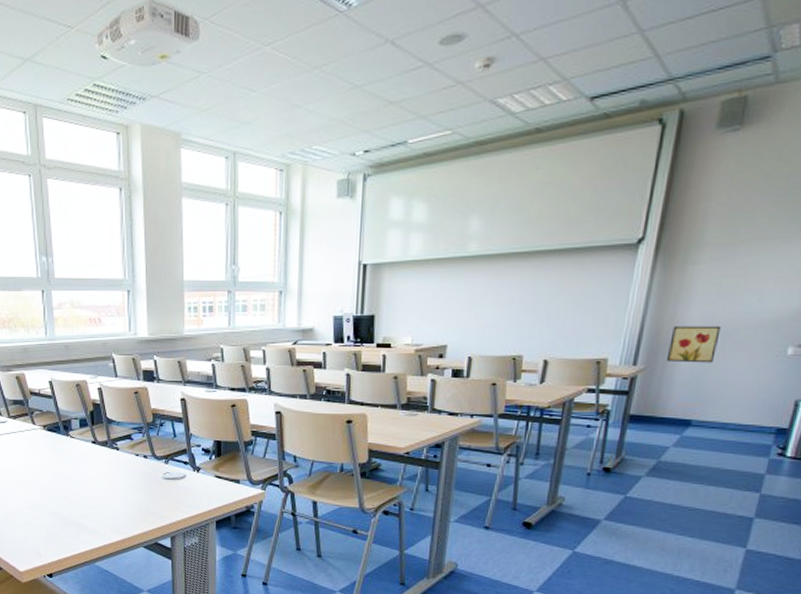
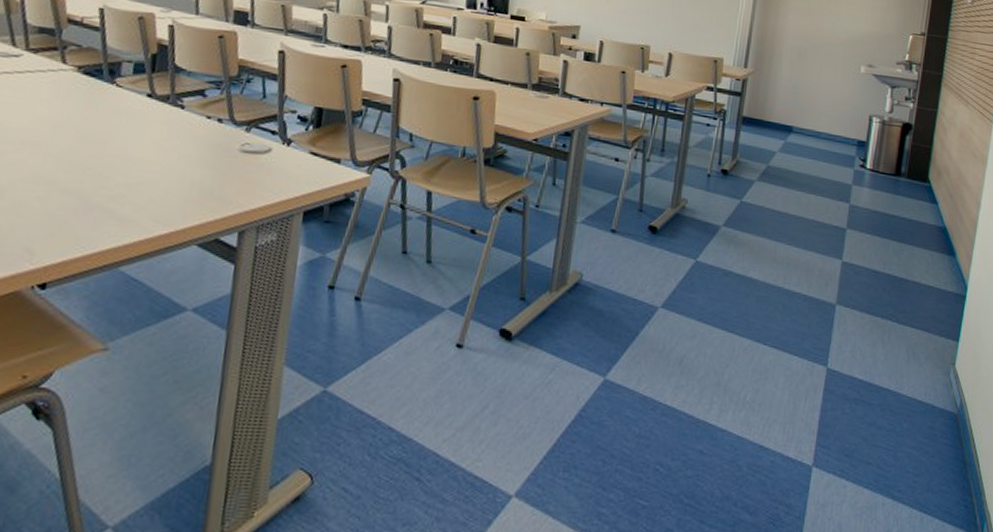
wall art: present [666,325,721,363] -> none [770,34,811,74]

